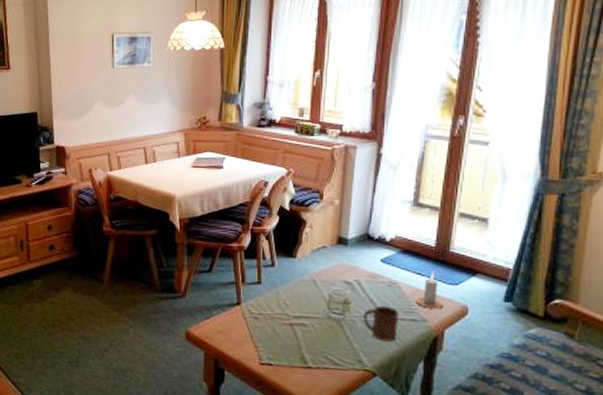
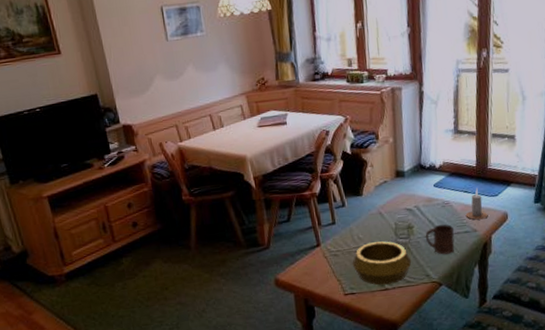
decorative bowl: none [274,311,344,363] -> present [352,241,412,285]

